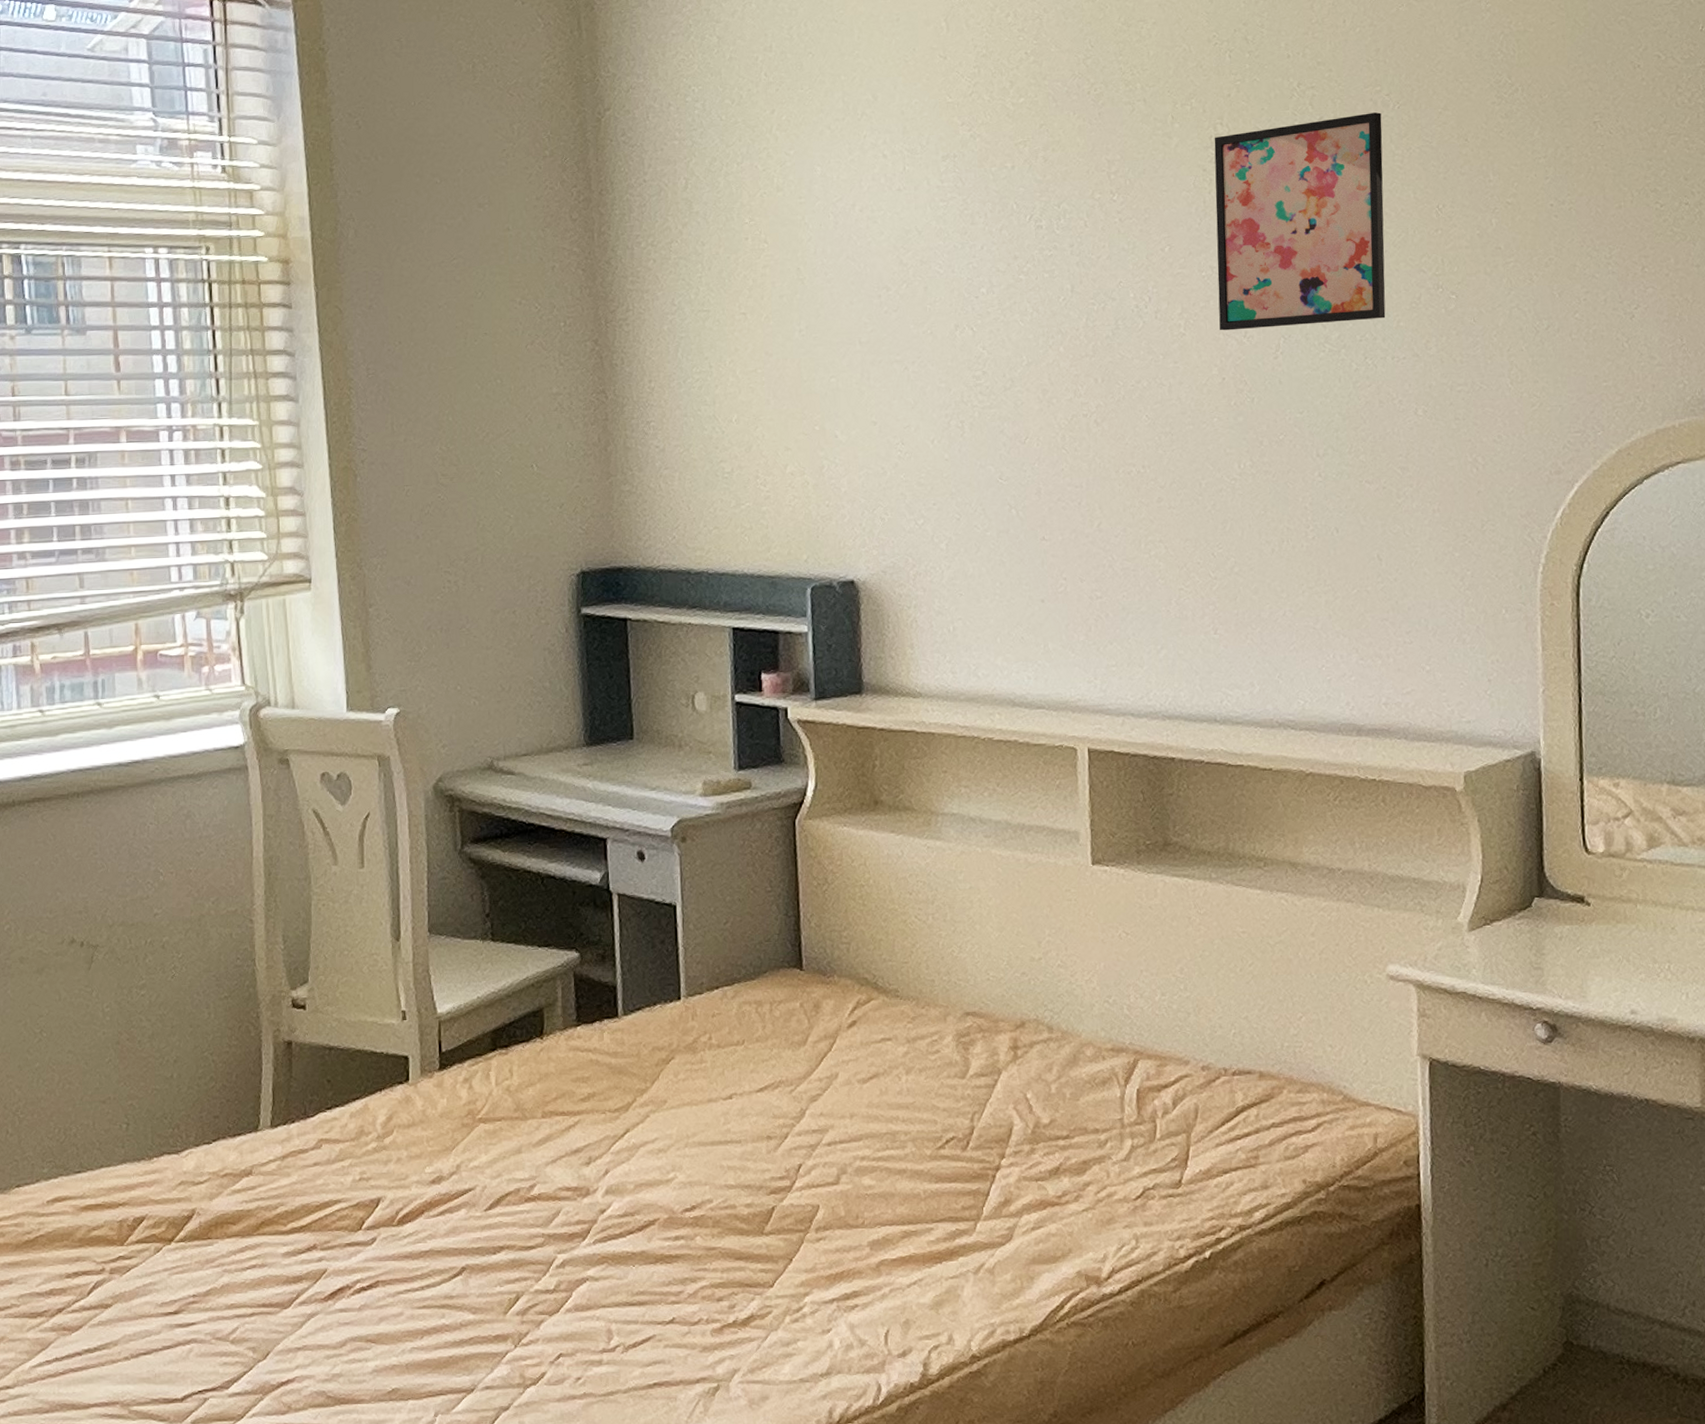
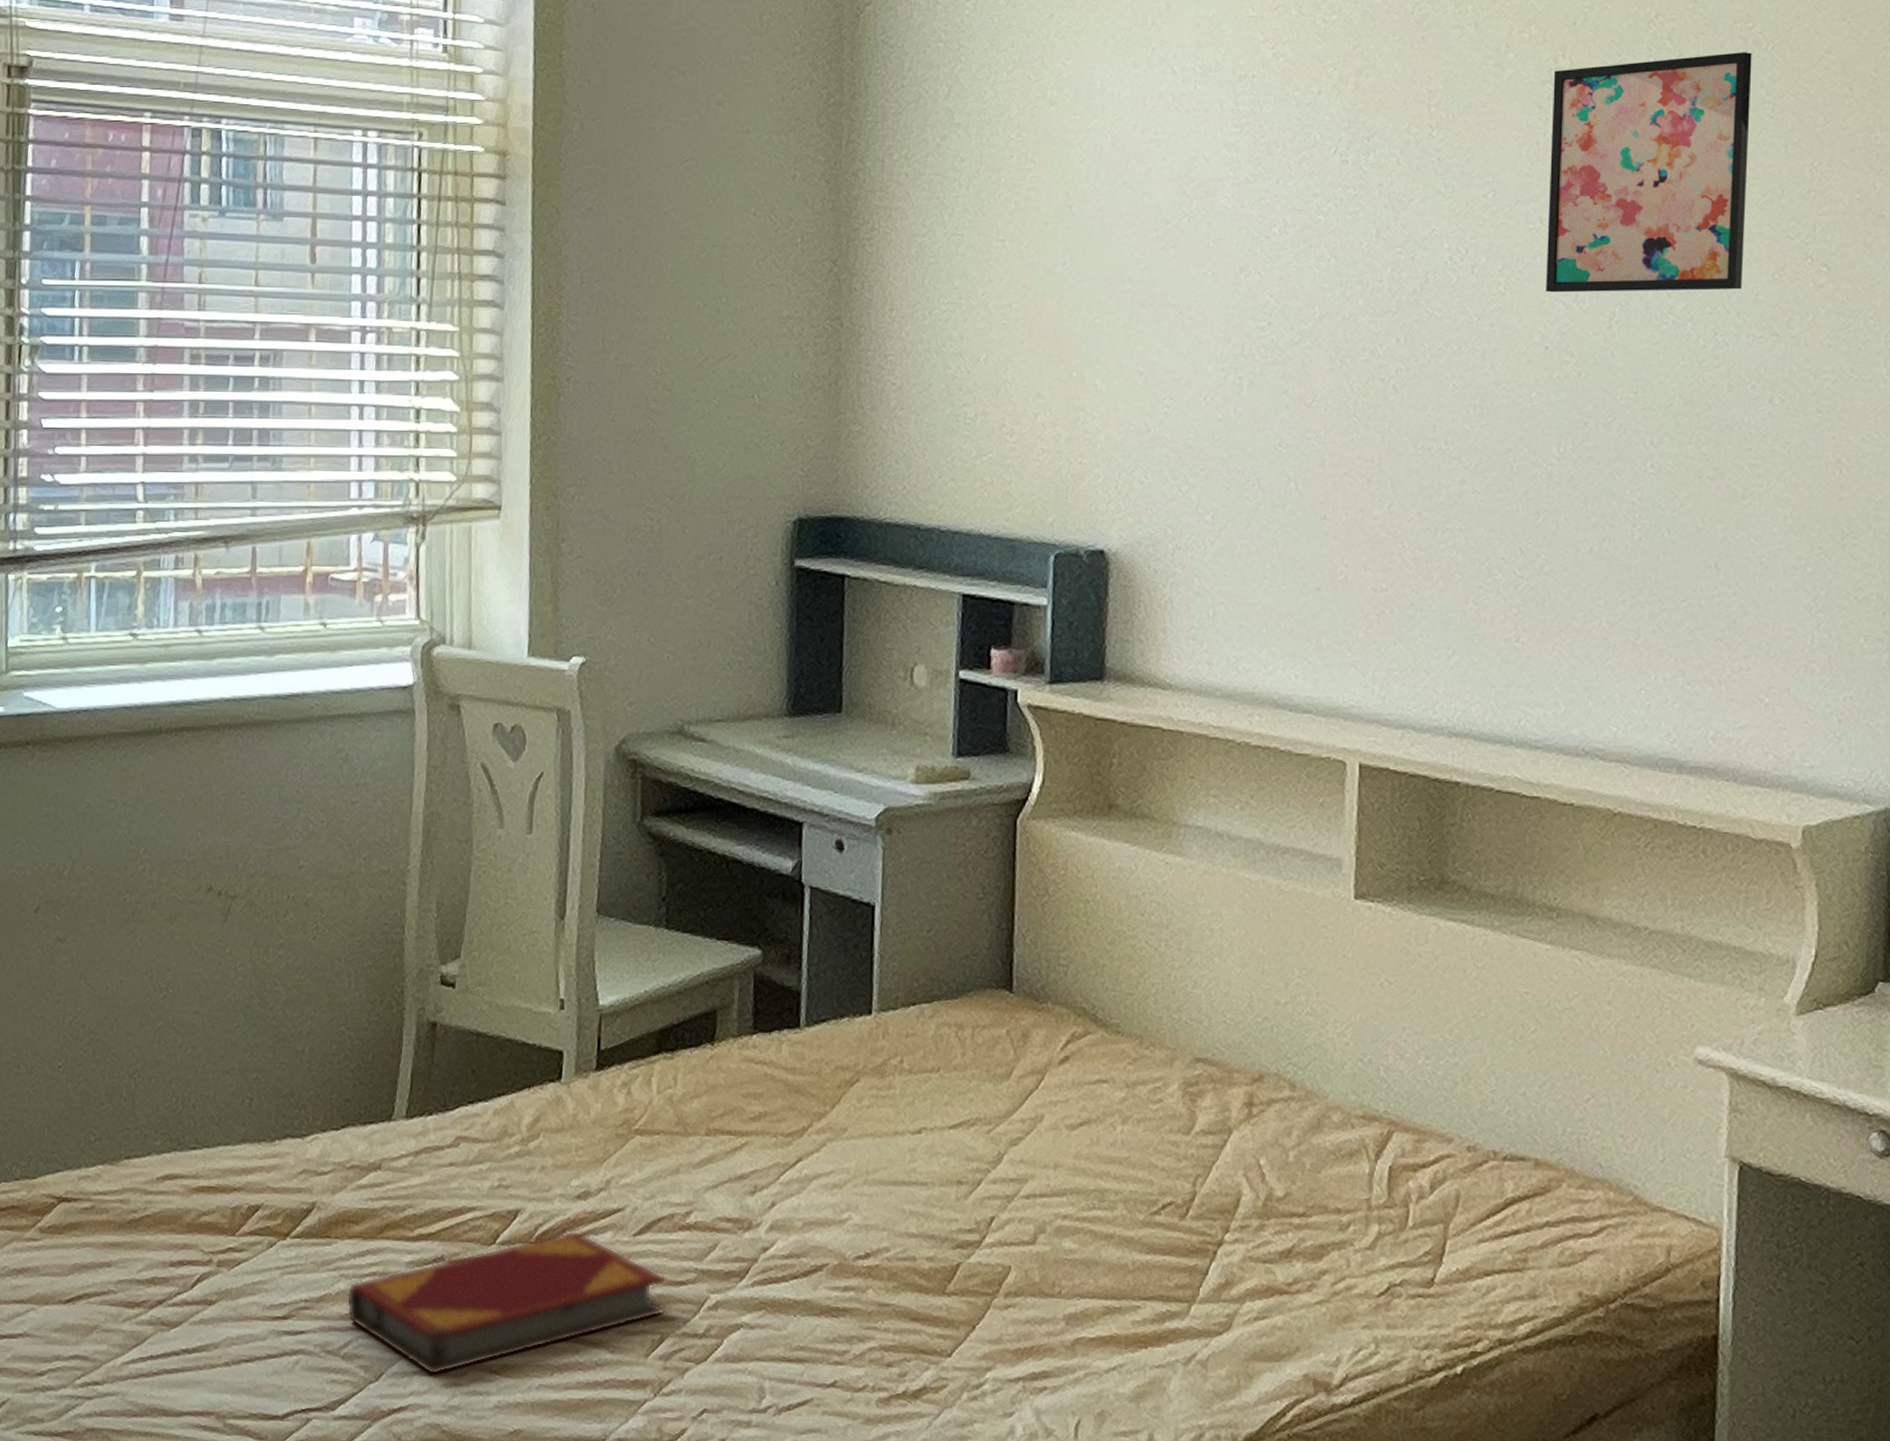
hardback book: none [230,1211,518,1350] -> present [346,1230,666,1376]

